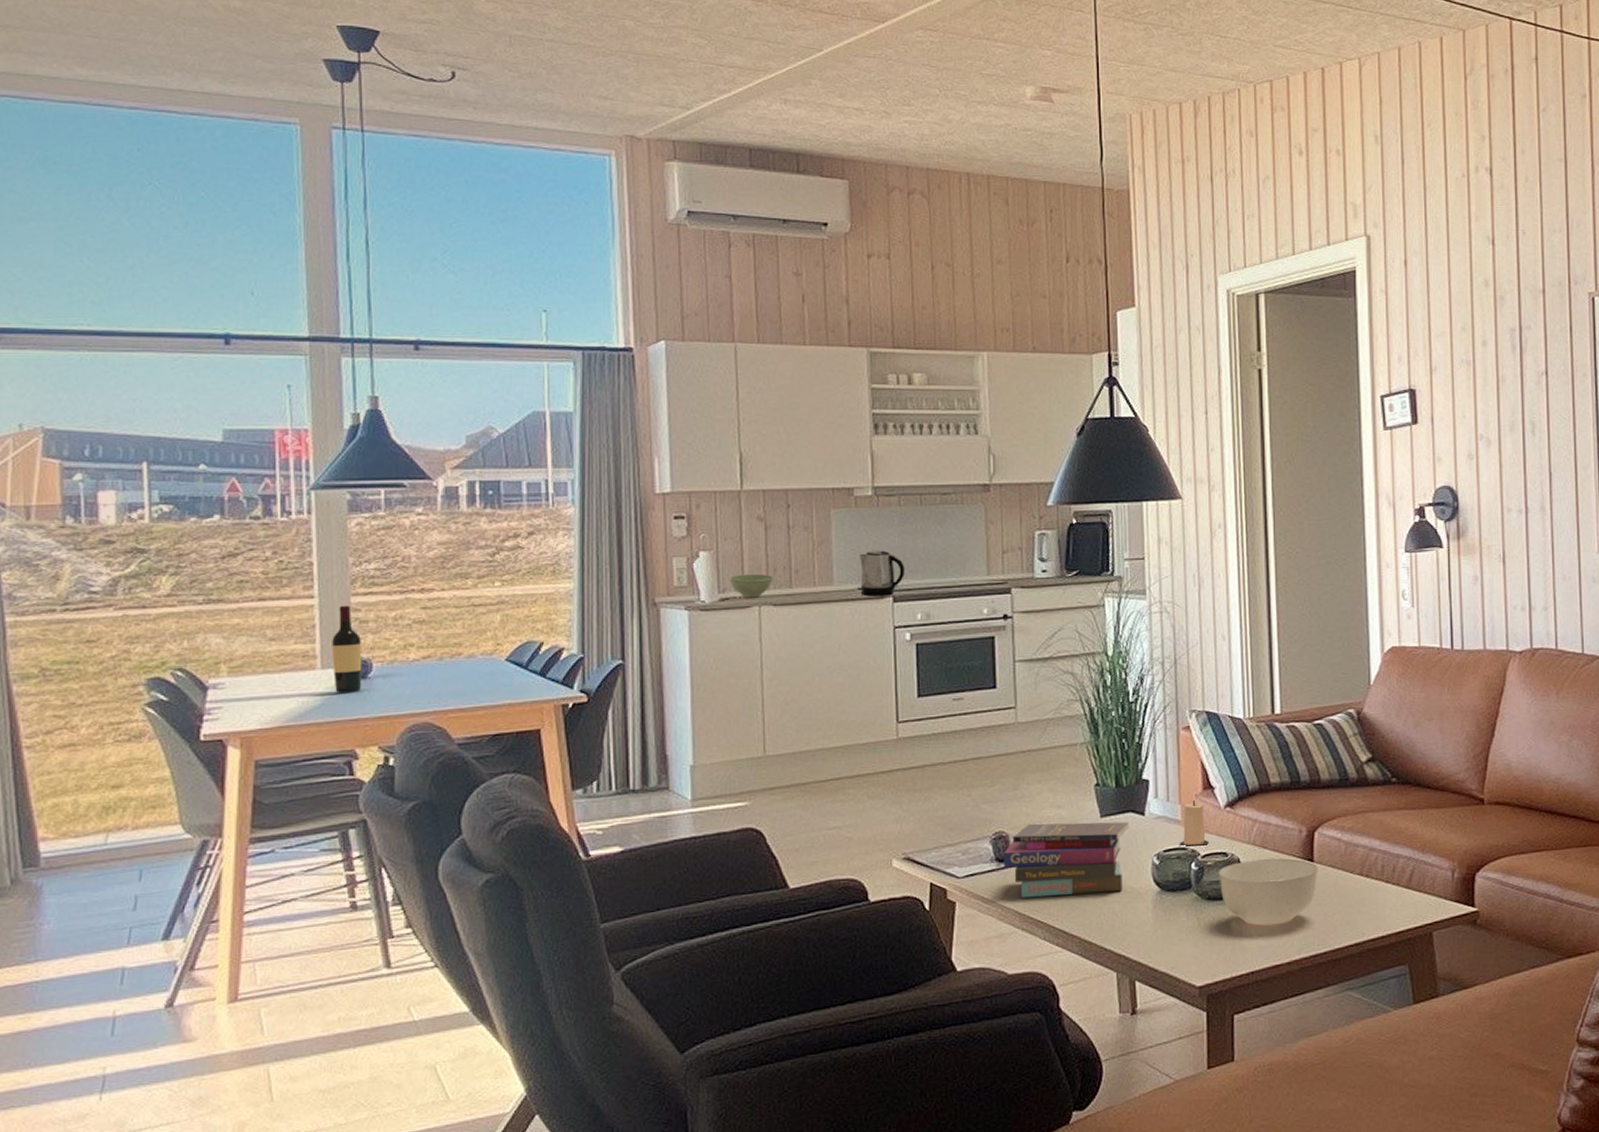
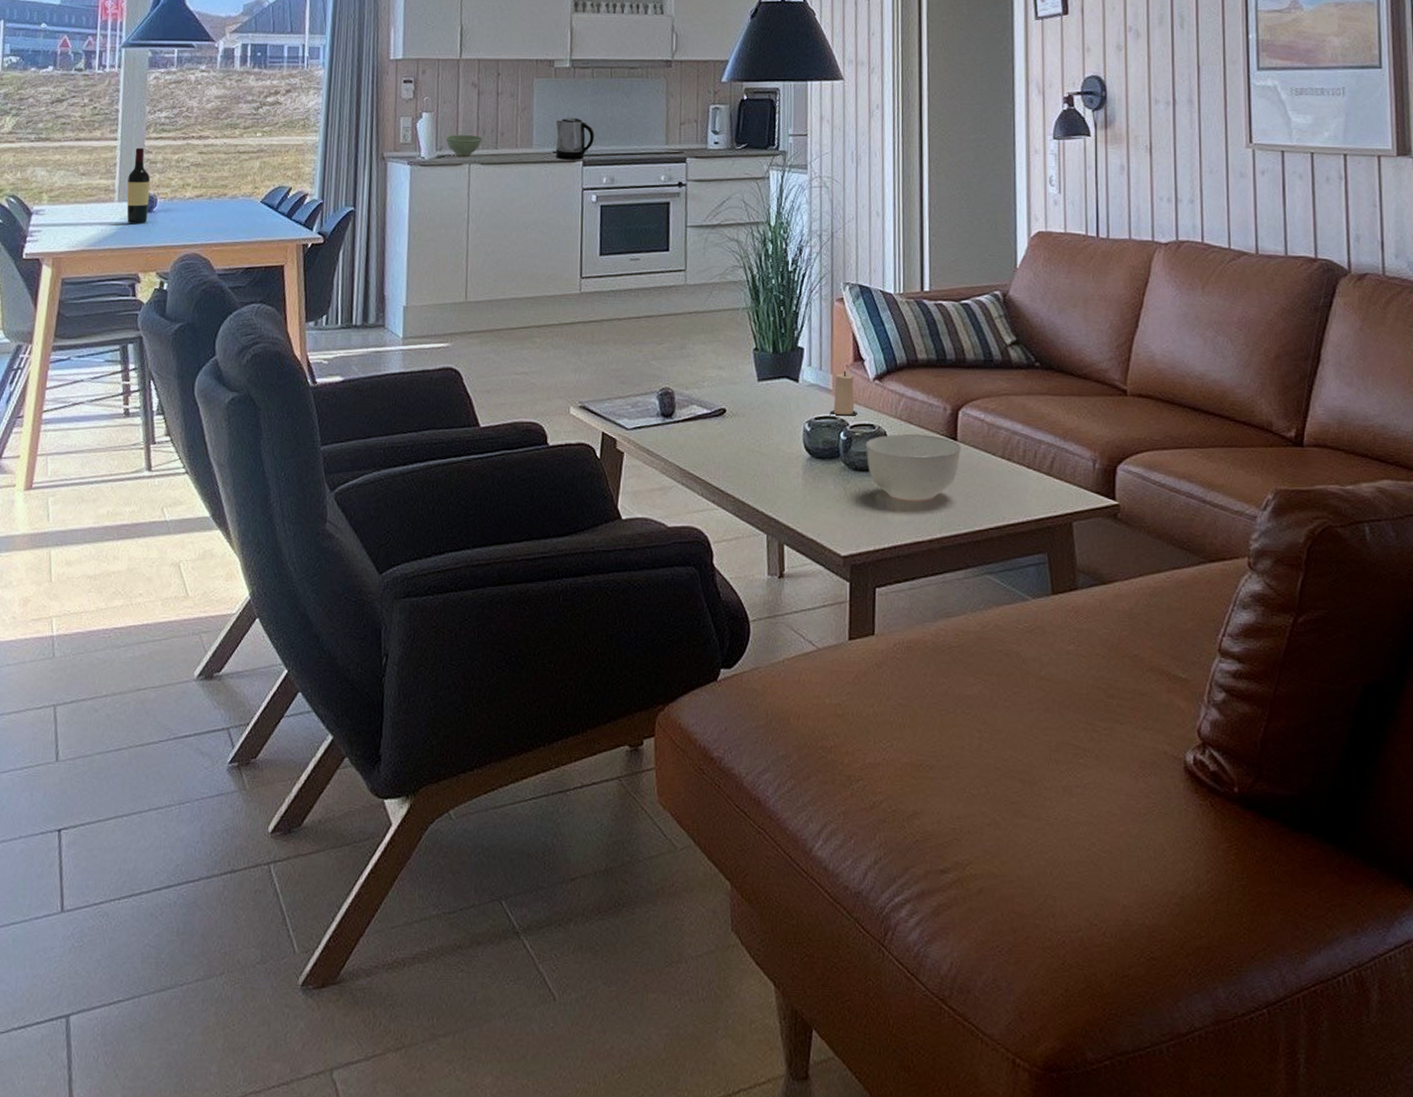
books: present [1003,821,1130,898] -> none [667,382,784,455]

